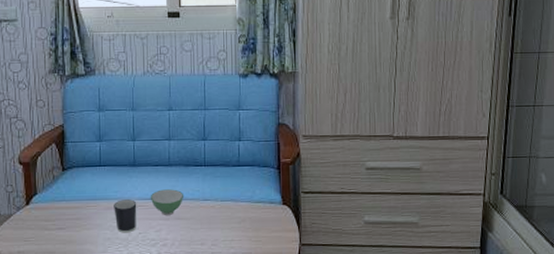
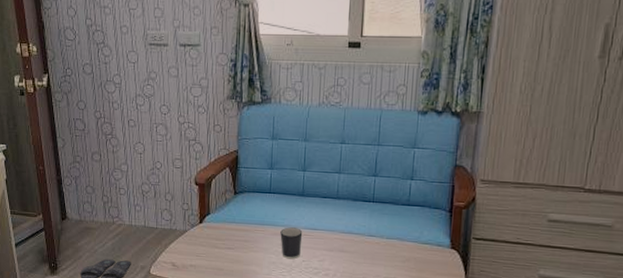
bowl: present [150,189,184,215] -> none [316,221,350,247]

